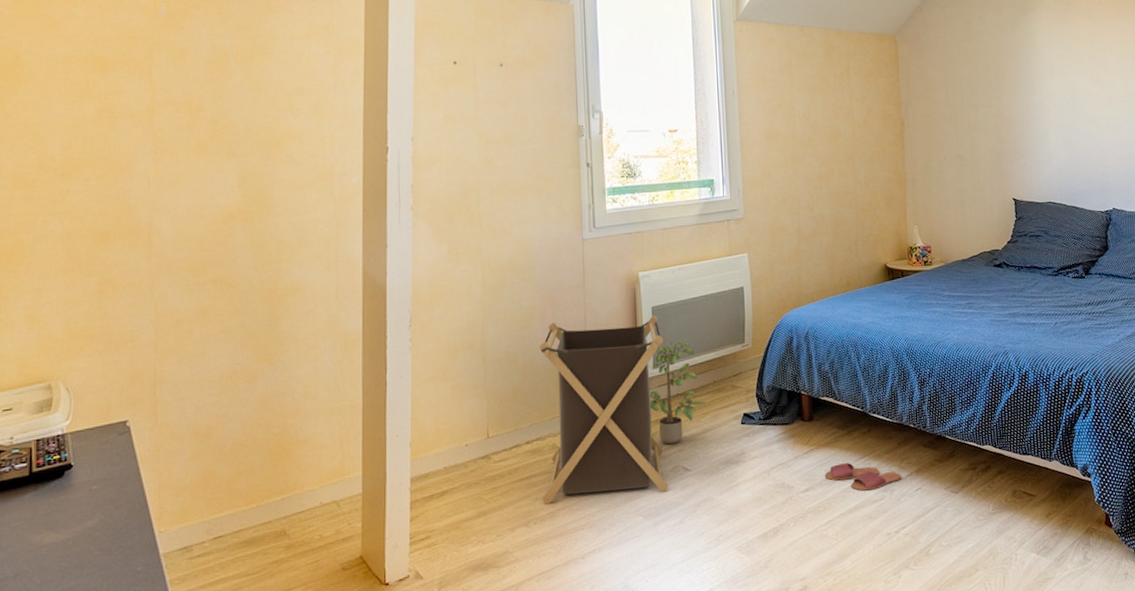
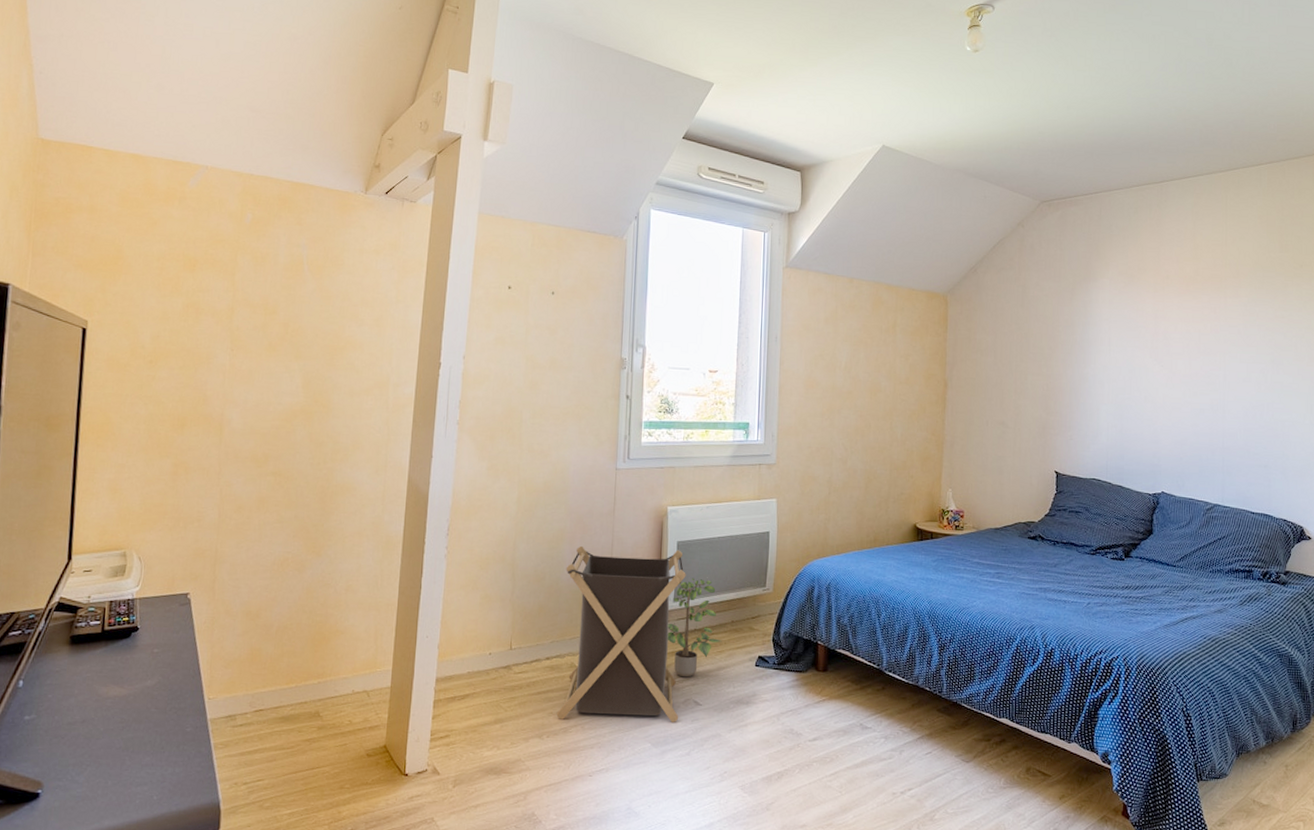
slippers: present [825,463,902,491] -> none [835,718,913,748]

